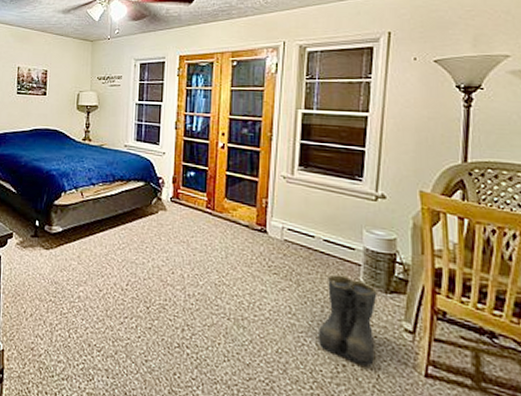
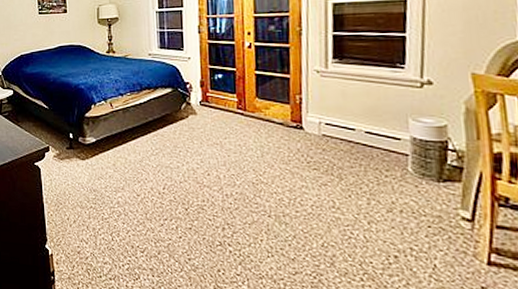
boots: present [319,274,377,367] -> none [366,166,429,257]

